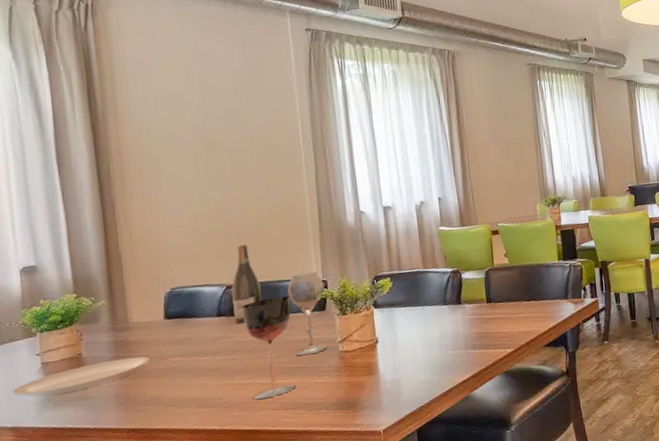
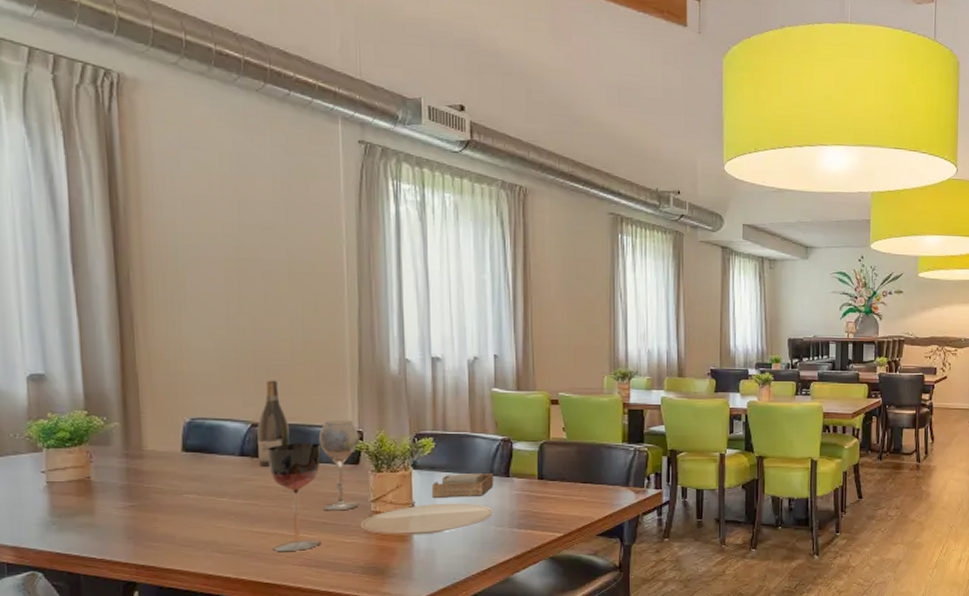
plate: present [12,356,150,398] -> none [14,488,164,519]
plate: none [330,332,450,372] -> present [360,503,493,536]
napkin holder: none [392,303,448,332] -> present [431,474,494,498]

